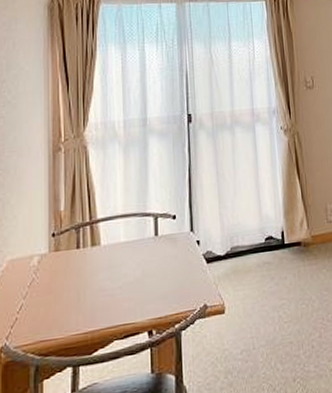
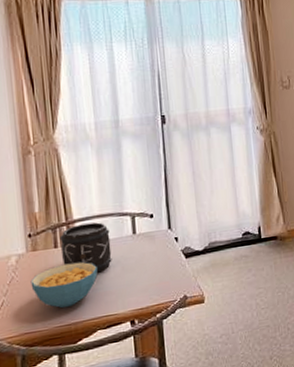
cereal bowl: none [50,264,118,315] -> present [30,261,98,309]
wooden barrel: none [82,222,133,277] -> present [59,222,112,273]

